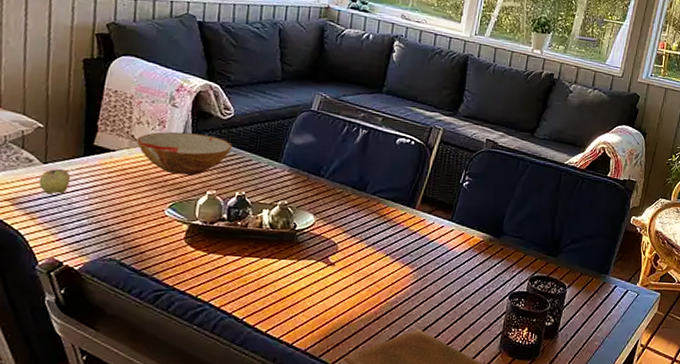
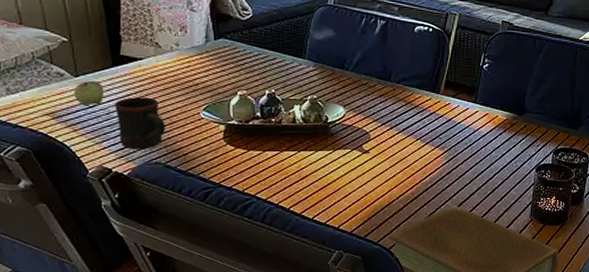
mug: none [76,188,127,244] -> present [114,97,165,150]
bowl: present [136,131,233,175] -> none [161,36,256,77]

